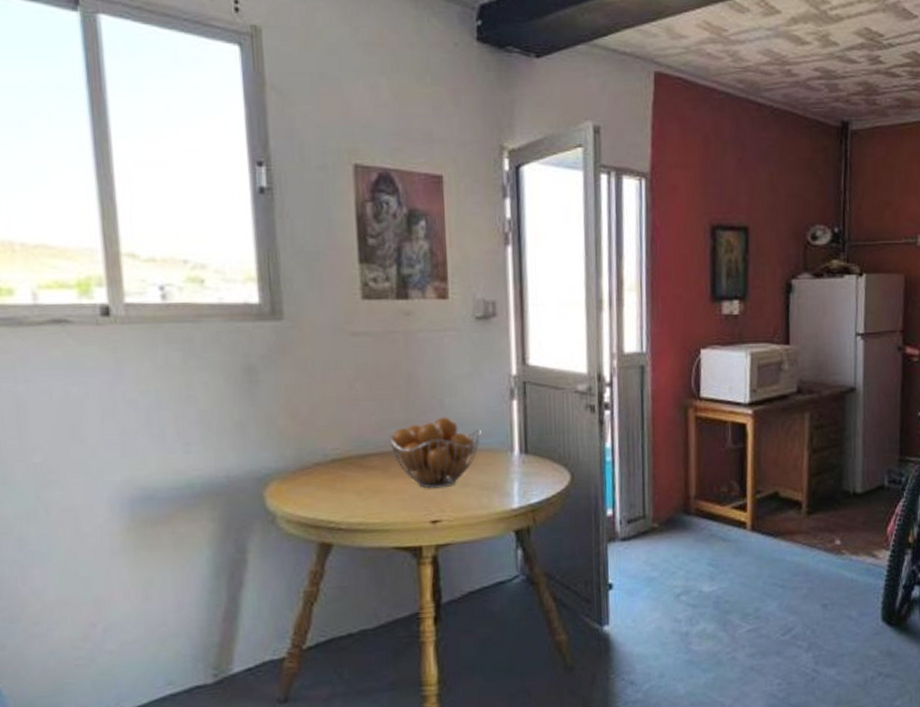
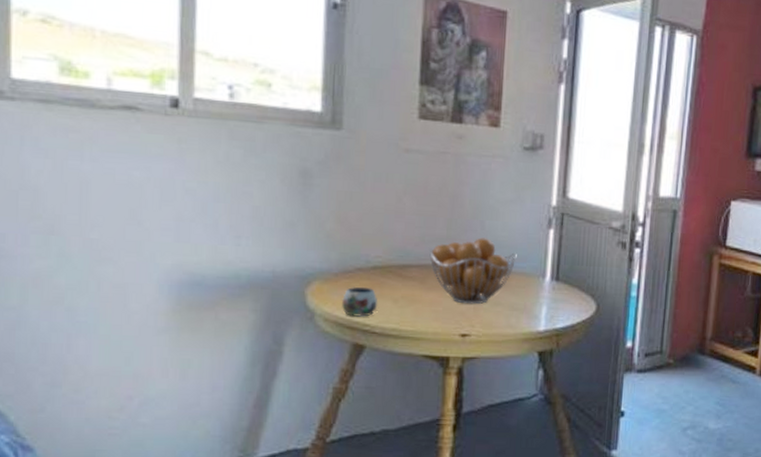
mug: none [302,482,341,515] -> present [341,286,378,317]

